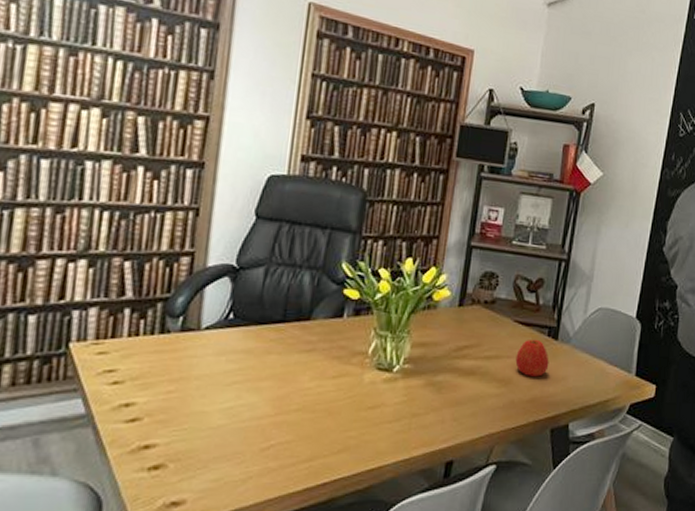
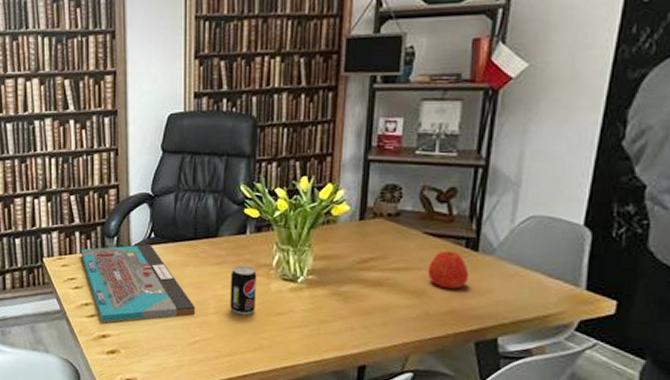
board game: none [129,326,275,429] -> present [81,244,196,323]
beverage can: none [316,353,350,412] -> present [230,265,257,316]

